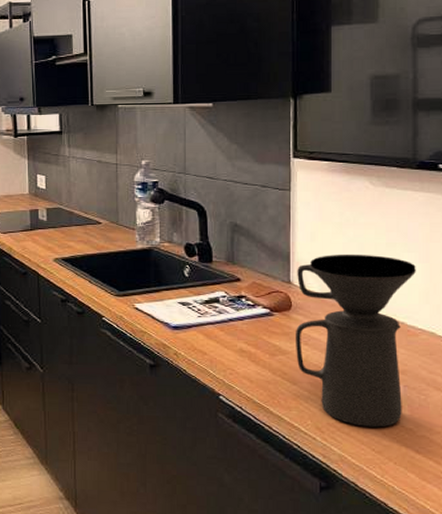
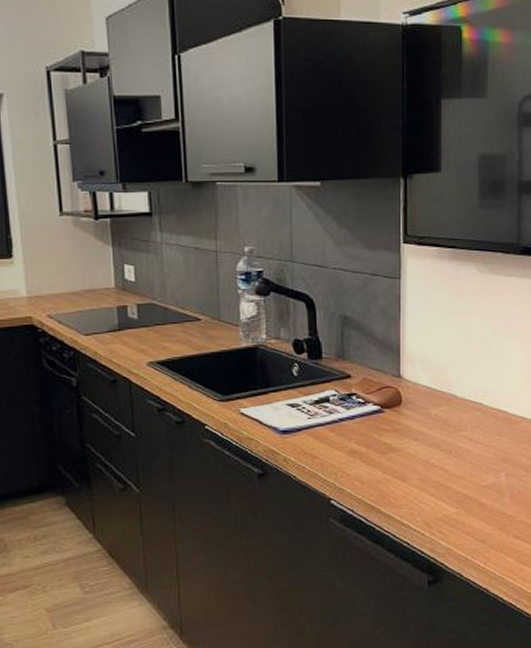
coffee maker: present [295,254,416,428] -> none [404,344,518,518]

